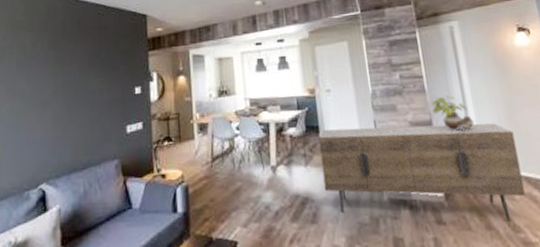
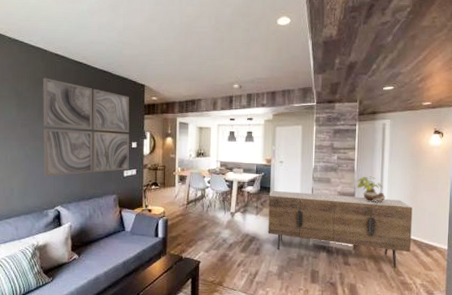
wall art: none [23,20,134,145] -> present [43,77,130,176]

